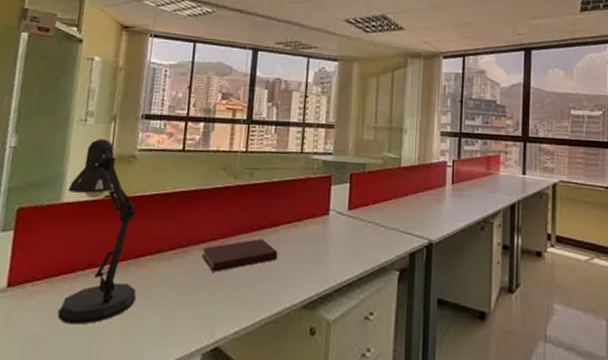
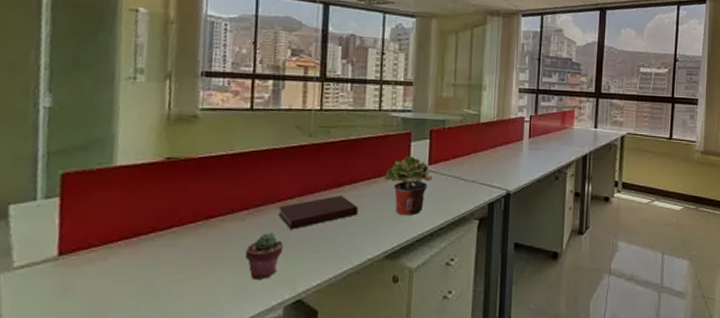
desk lamp: present [57,139,137,325] -> none [120,98,209,288]
potted succulent: none [168,274,205,323] -> present [245,233,284,279]
potted plant: none [304,199,352,262] -> present [385,155,433,215]

